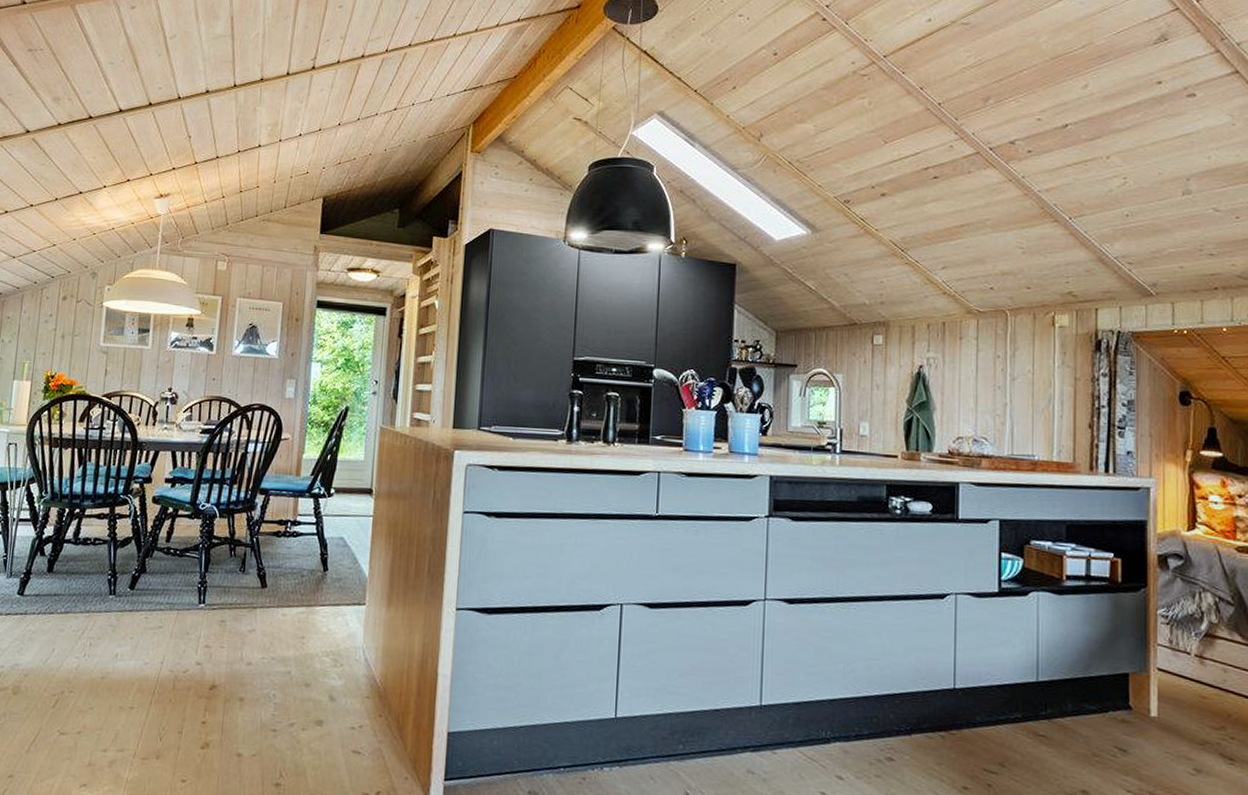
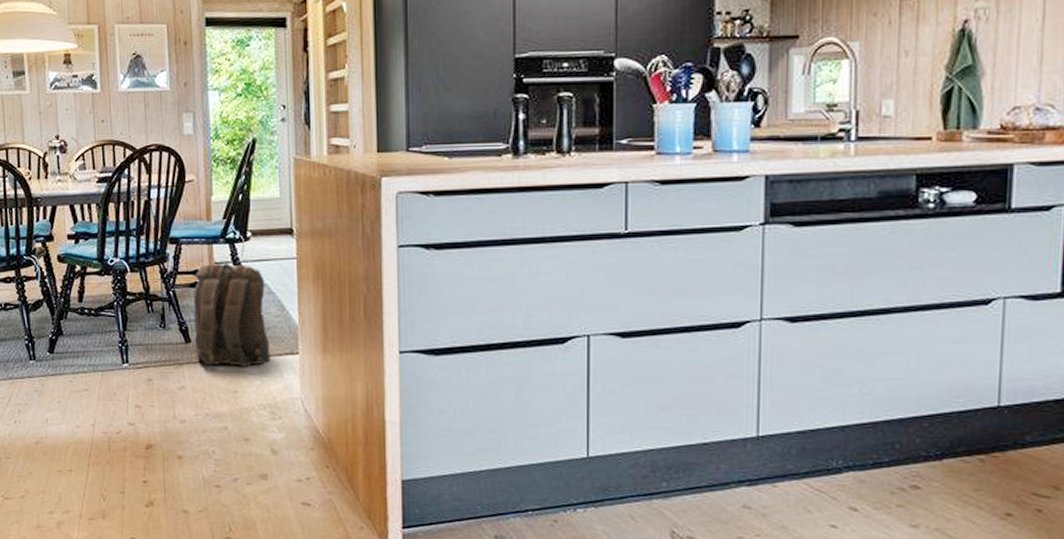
backpack: none [270,515,342,614] -> present [192,263,271,367]

